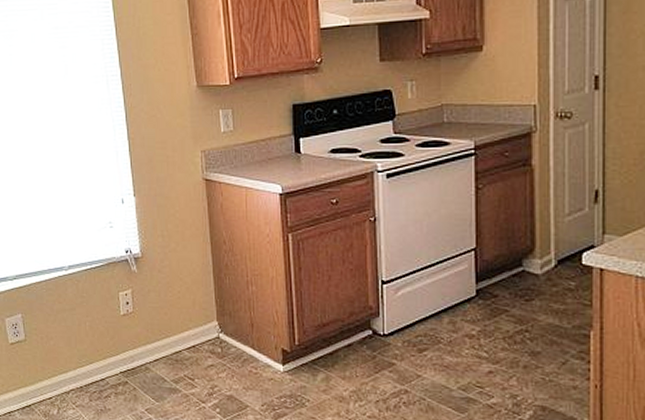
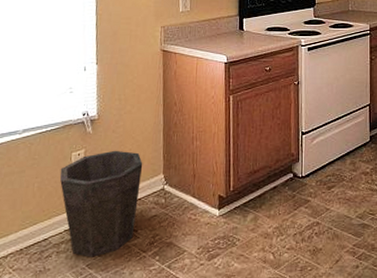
waste bin: none [109,291,194,402] -> present [59,150,143,257]

